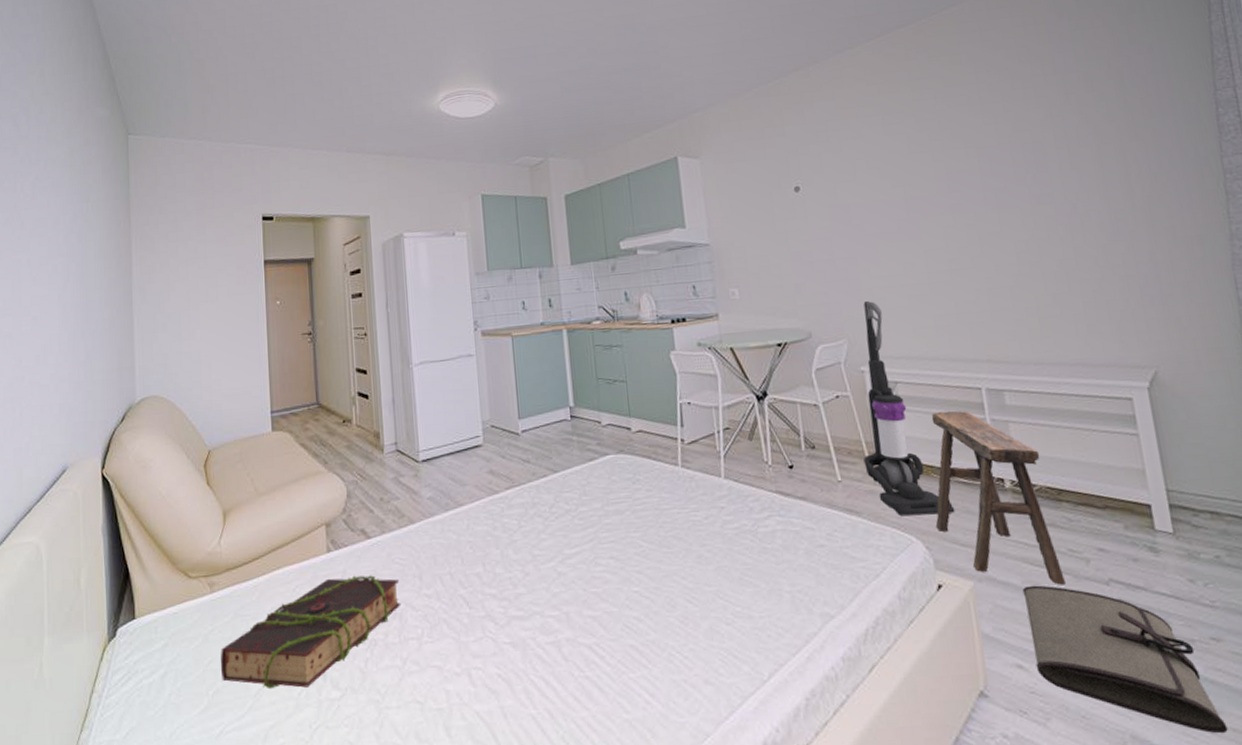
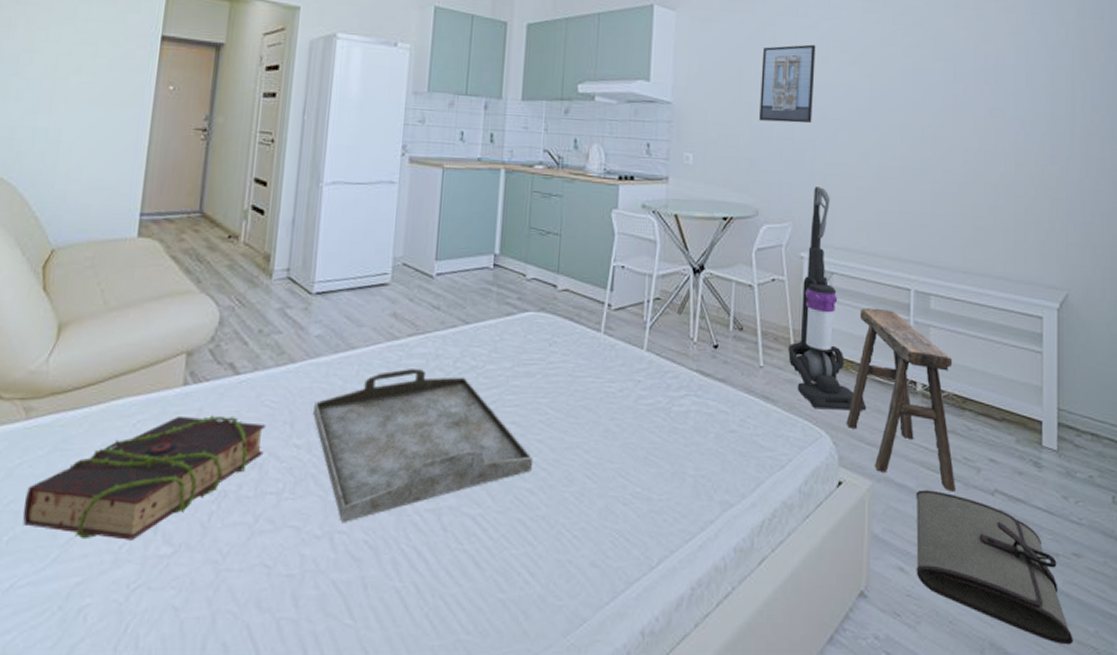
serving tray: none [436,517,637,661] -> present [313,367,534,524]
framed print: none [790,166,851,247] -> present [759,44,816,124]

